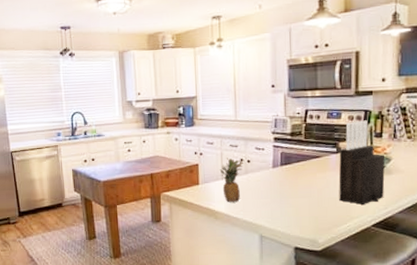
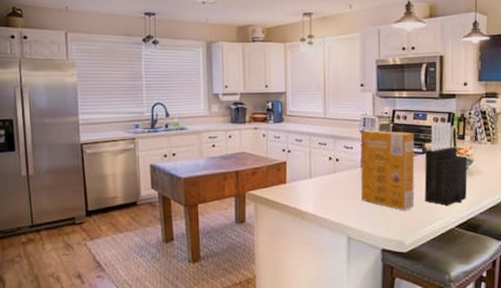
fruit: present [219,158,243,203] -> none [308,156,332,203]
box: none [272,131,329,210] -> present [360,130,415,211]

